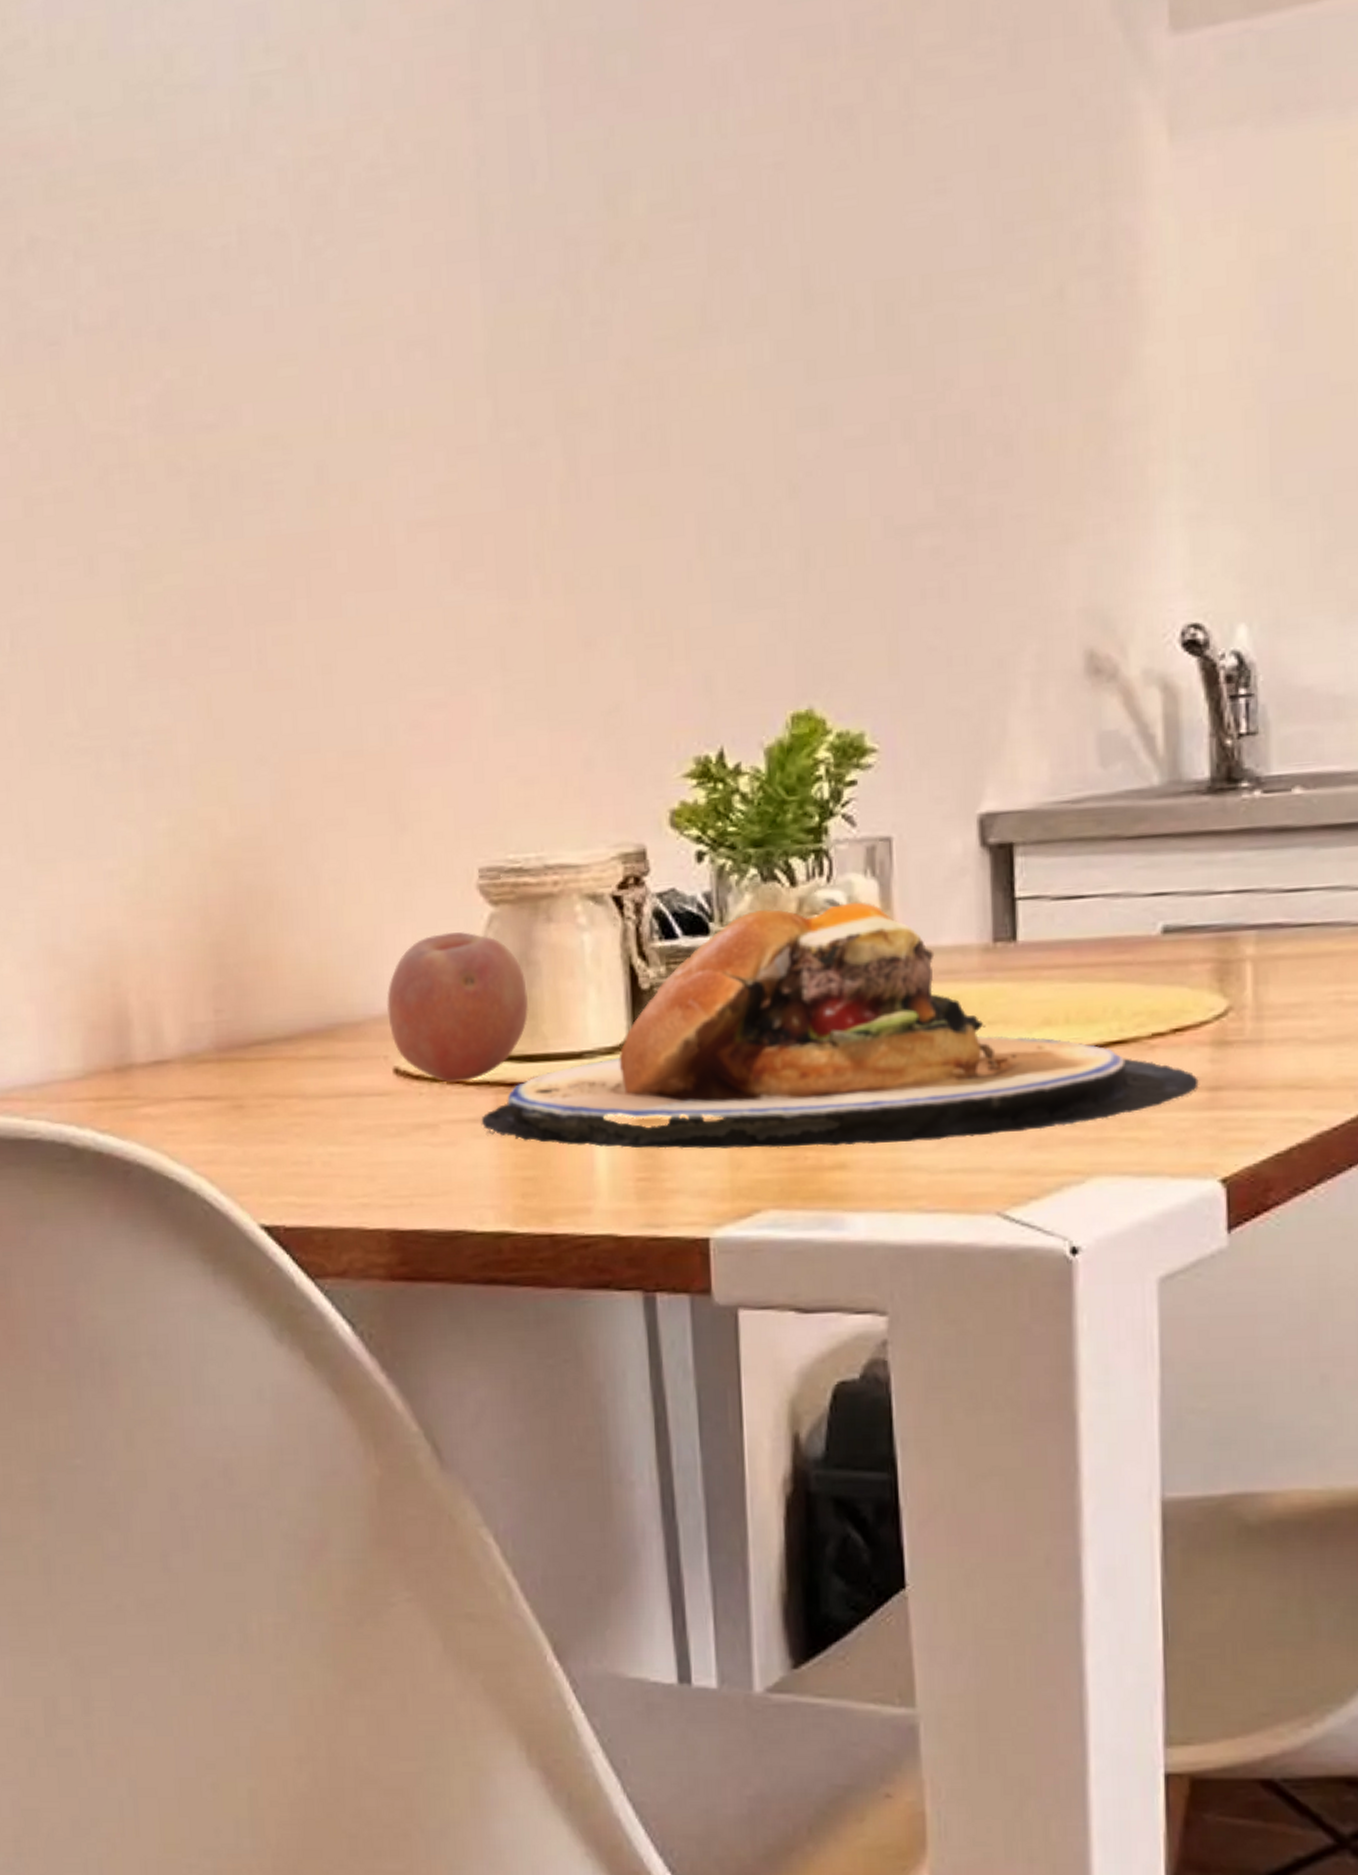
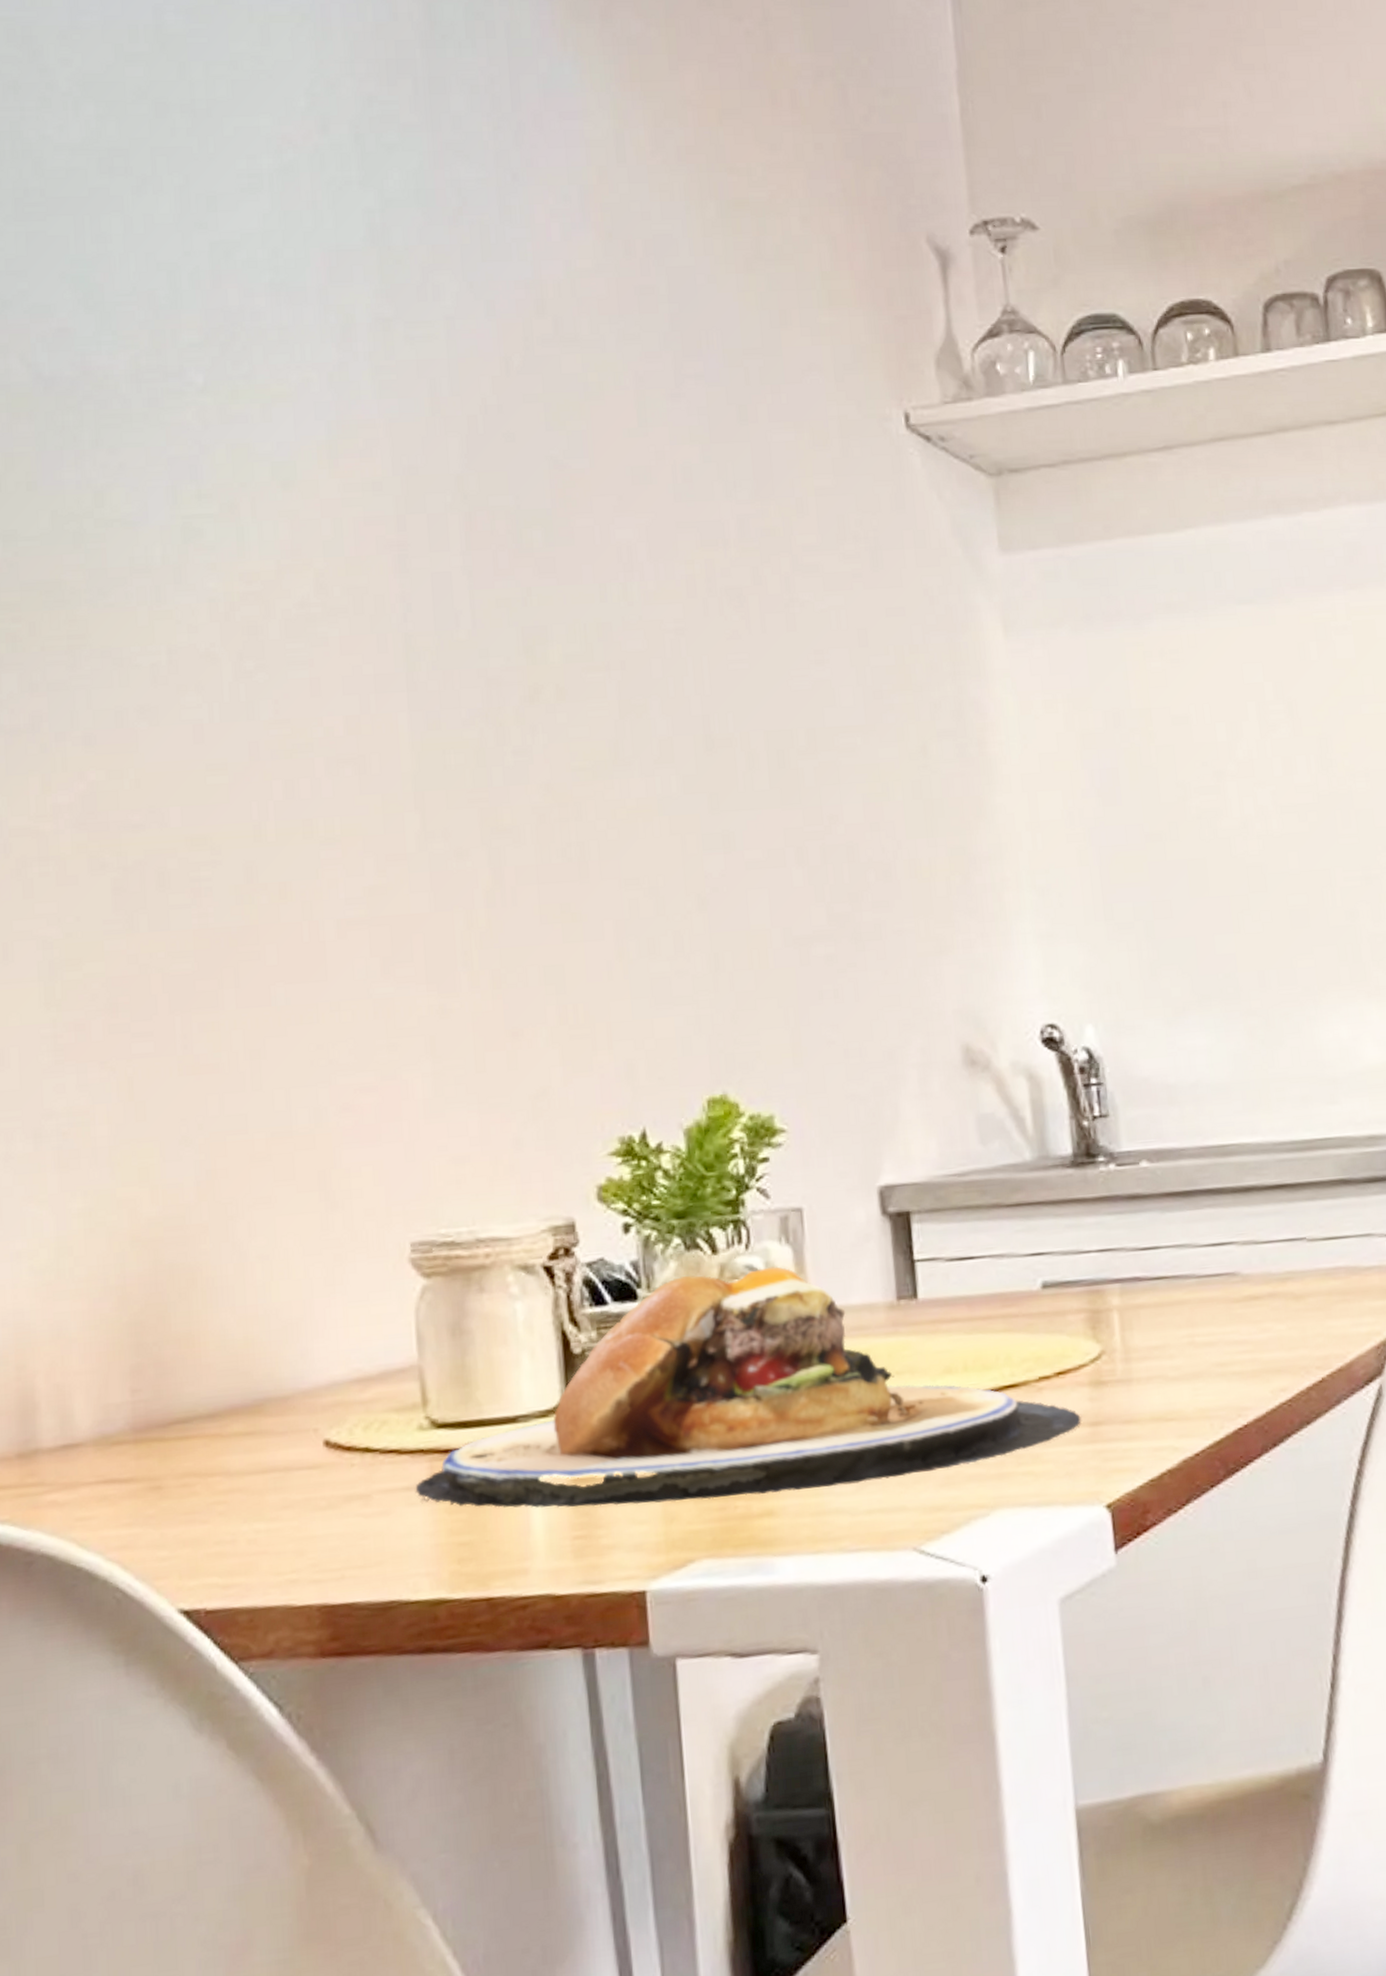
fruit: present [386,932,528,1083] -> none [316,1304,462,1453]

